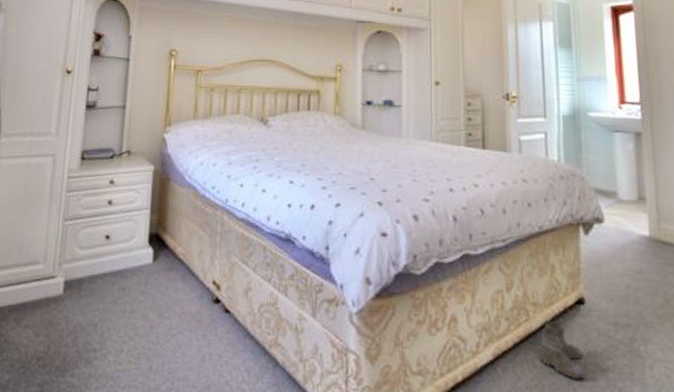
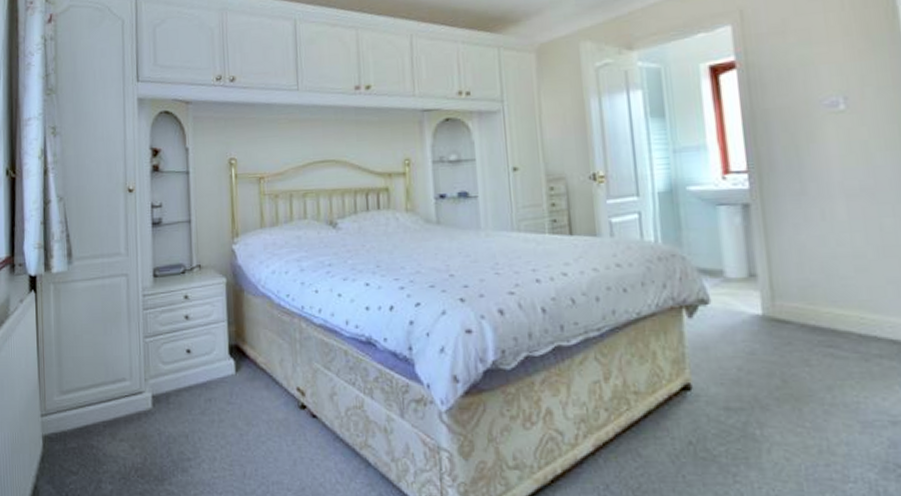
boots: present [539,321,585,381] -> none [643,409,695,468]

